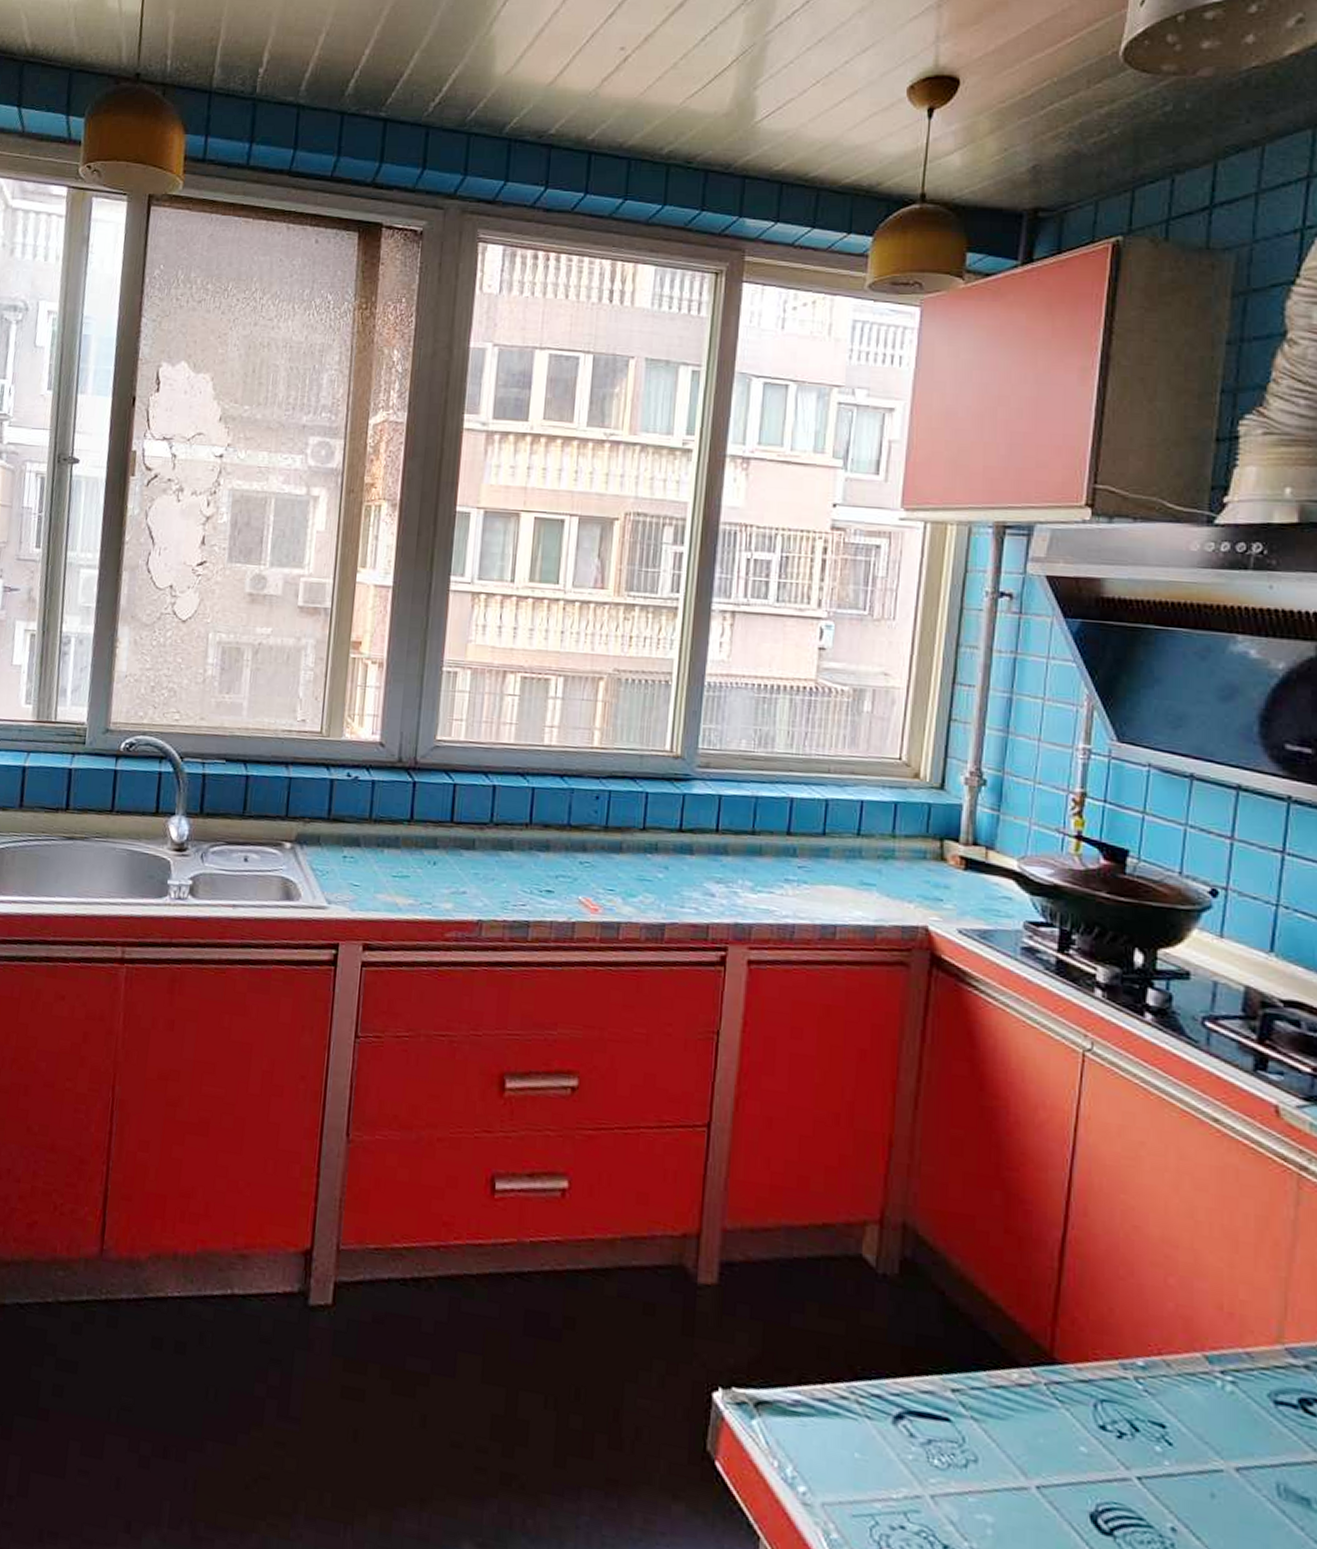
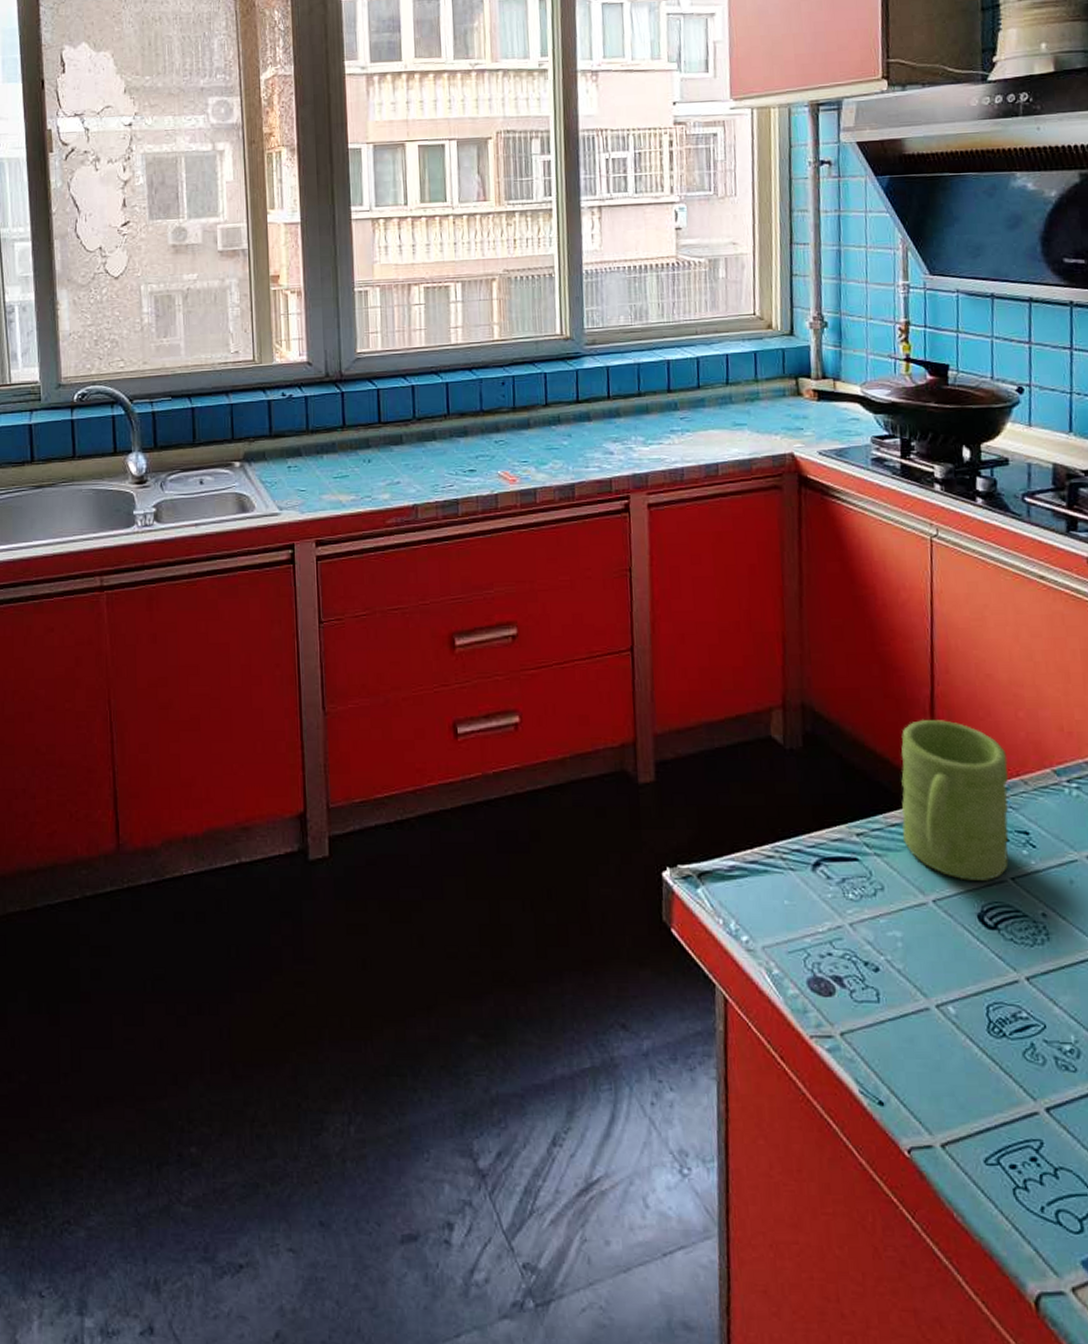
mug: none [1007,1265,1148,1477] -> present [901,719,1009,882]

